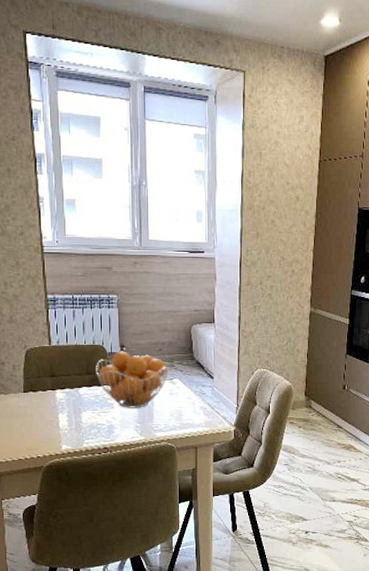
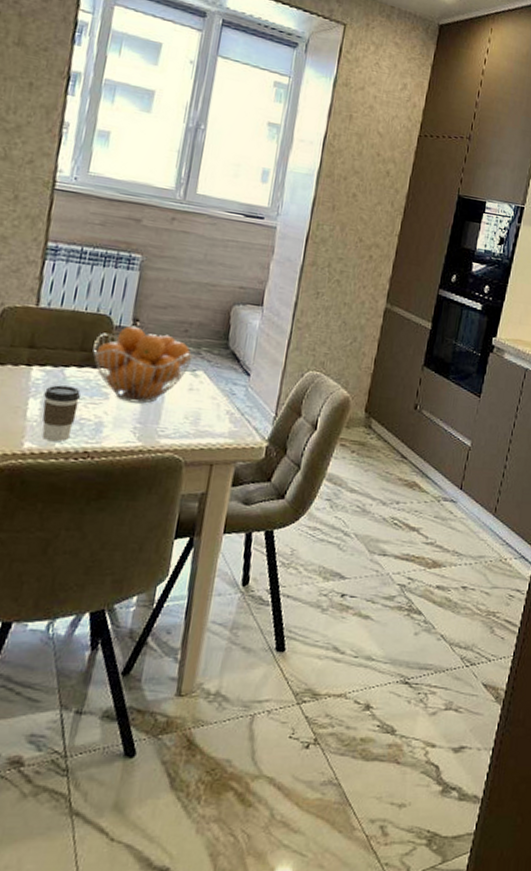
coffee cup: none [68,402,94,443] -> present [42,385,81,442]

